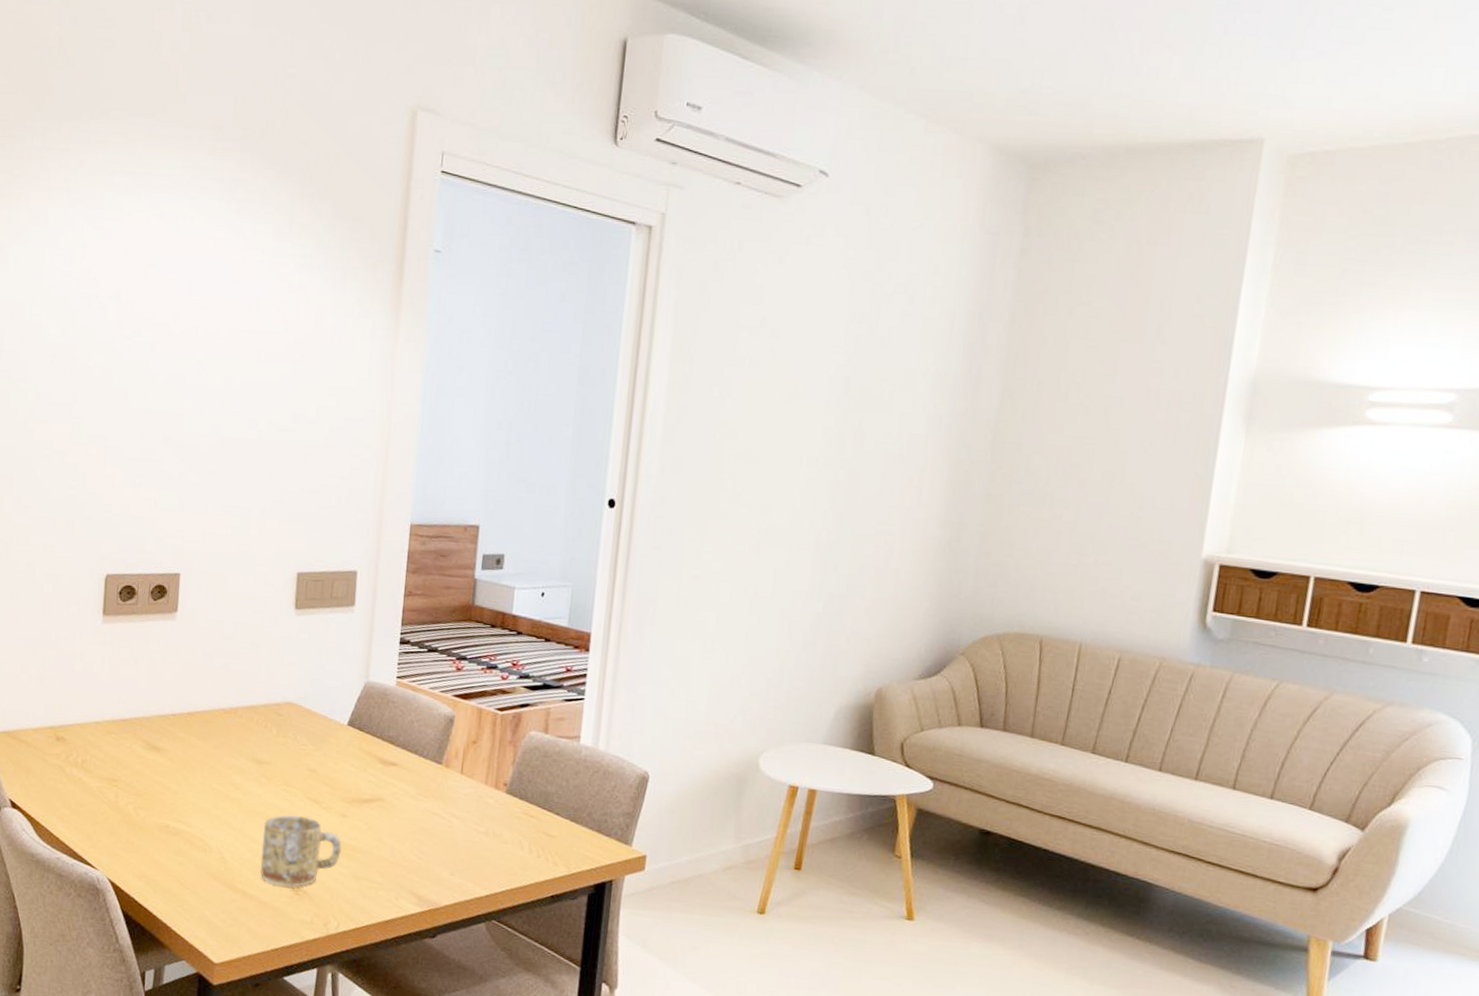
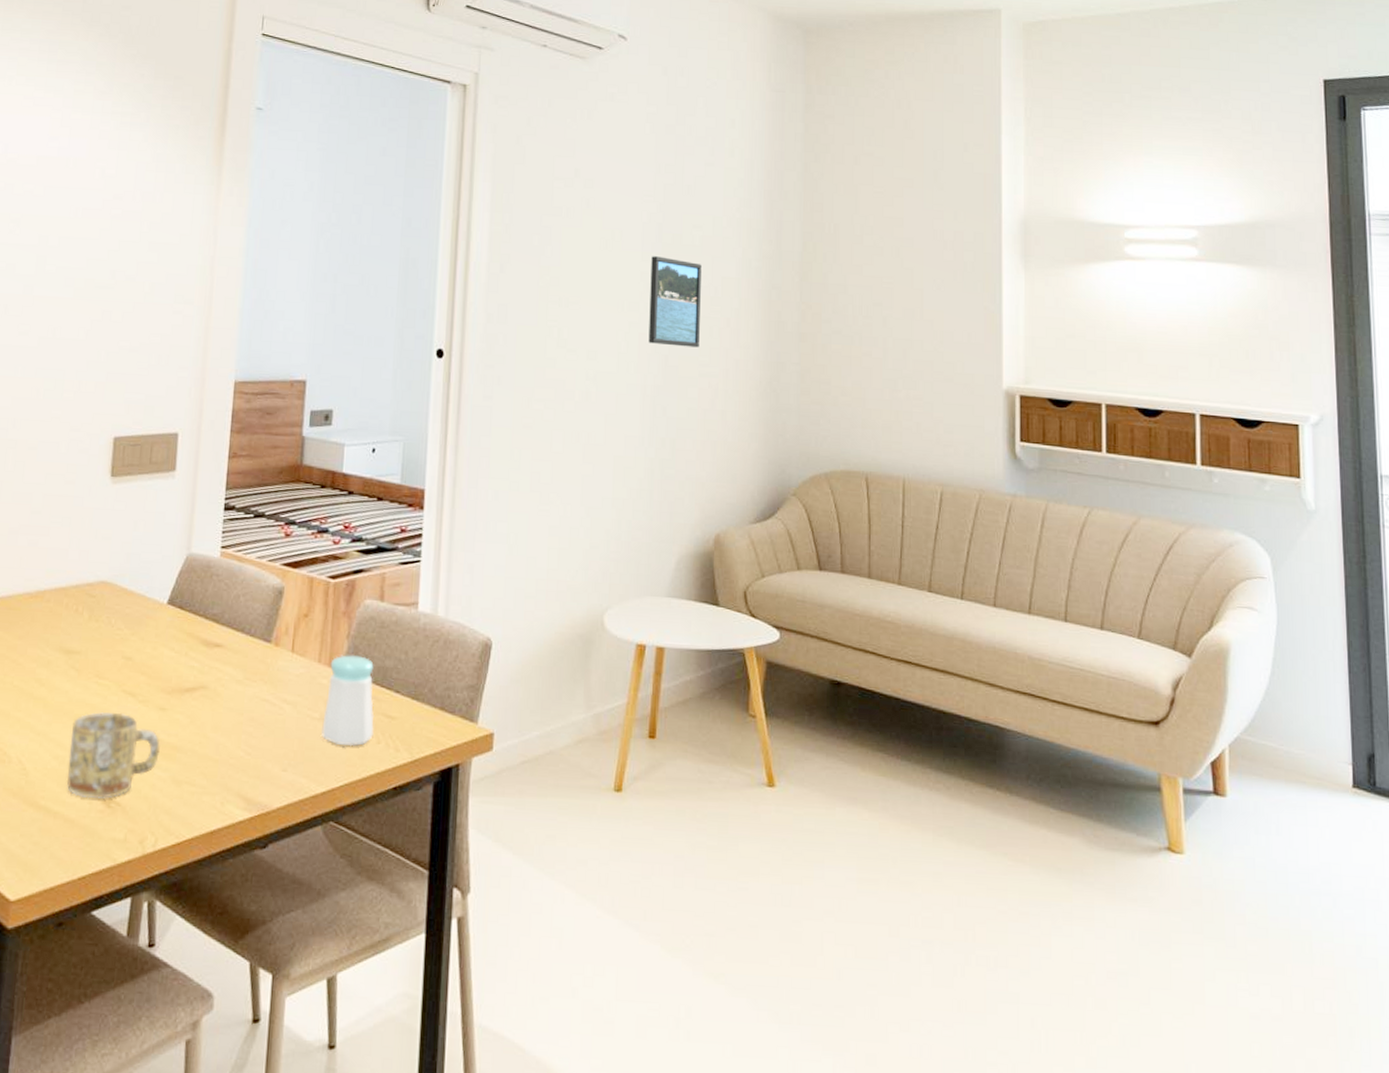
salt shaker: none [487,778,537,859] -> present [322,654,375,747]
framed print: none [825,410,889,505] -> present [648,256,702,348]

